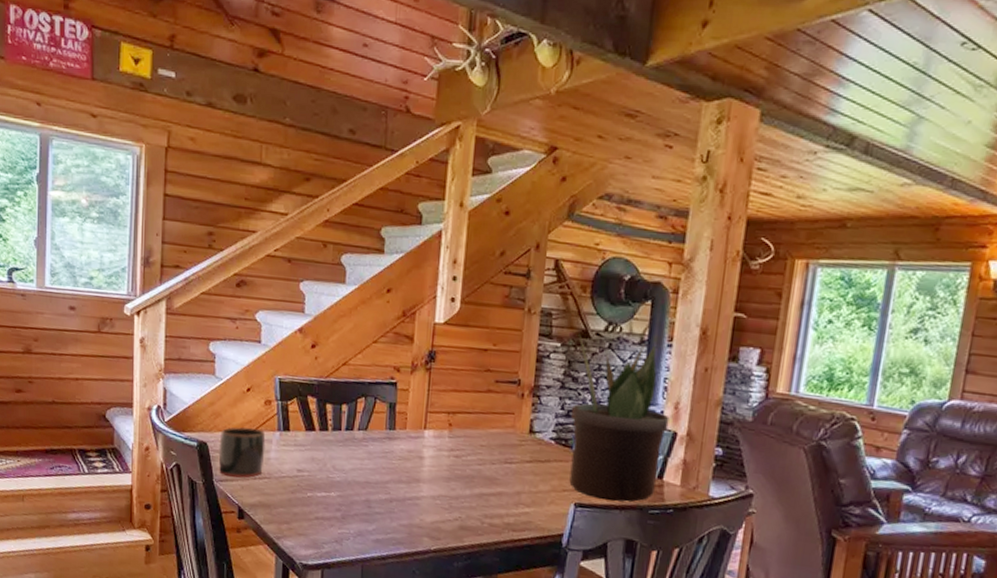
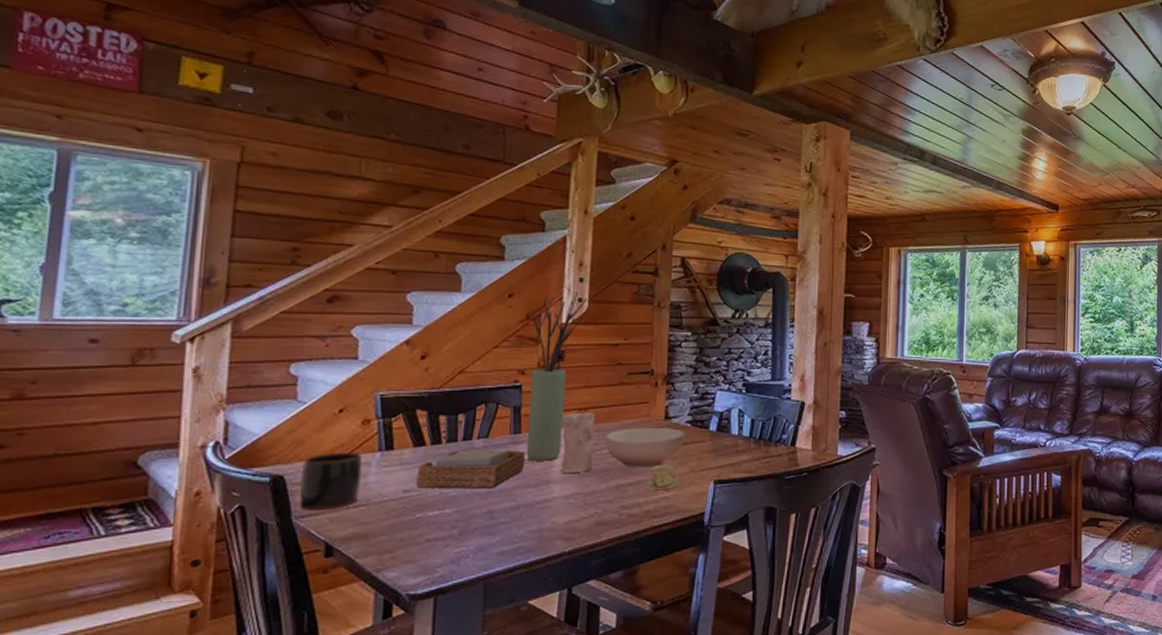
napkin holder: none [308,439,399,479] -> present [416,449,526,489]
vase: none [399,291,459,461] -> present [526,292,587,461]
candle: none [429,415,463,476] -> present [560,412,596,473]
bowl: none [470,437,548,480] -> present [604,427,685,468]
cup and saucer: none [505,479,541,506] -> present [643,464,680,491]
planter: present [569,333,670,502] -> none [706,322,797,472]

